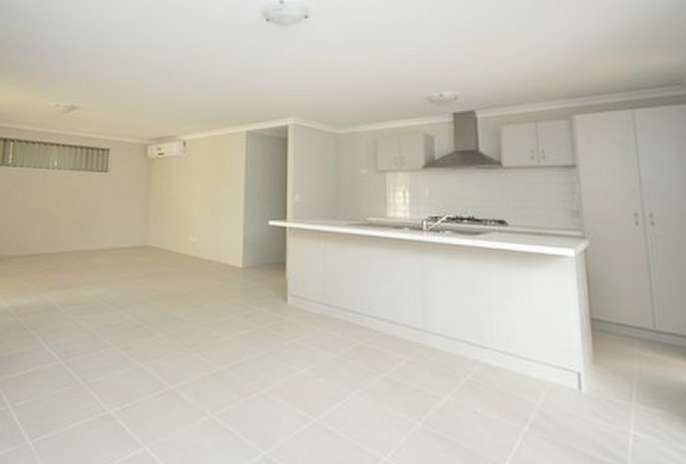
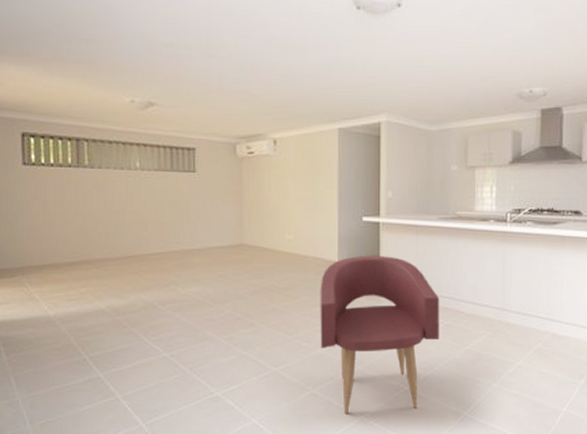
armchair: none [221,262,352,449] -> present [320,256,440,414]

